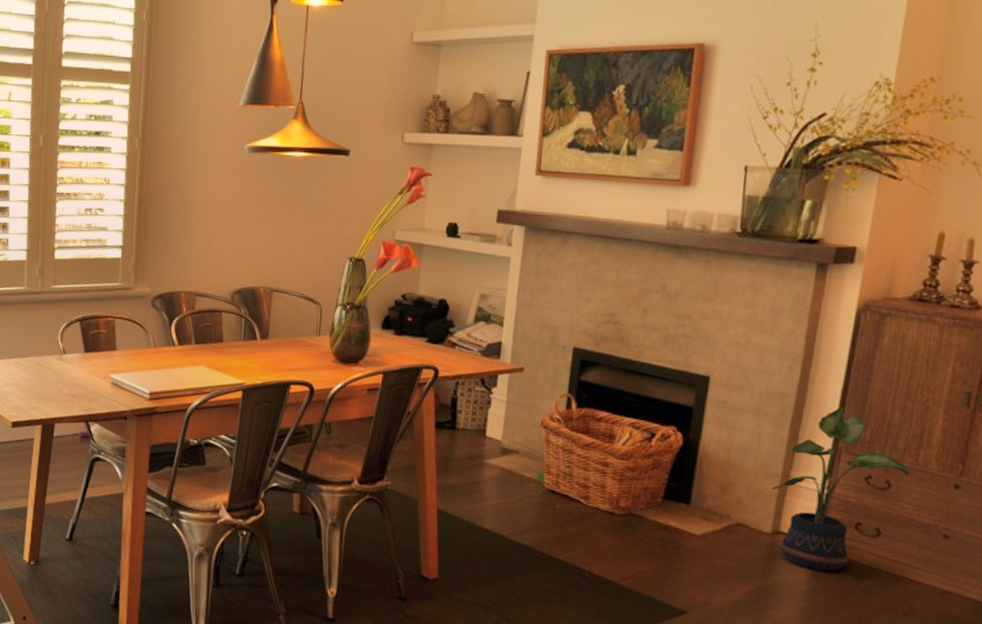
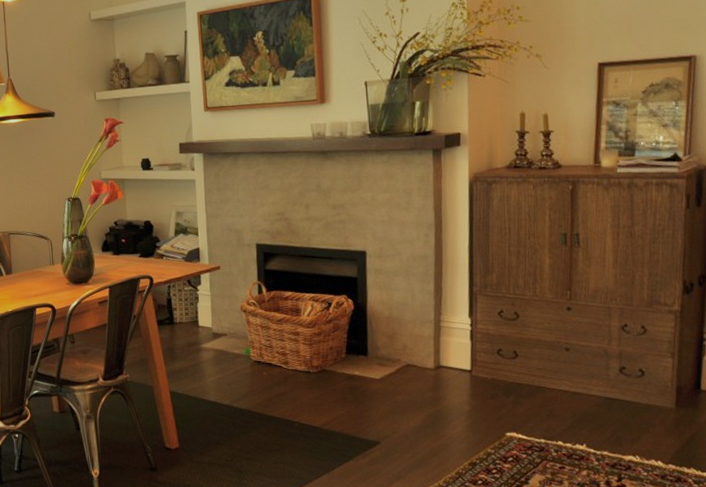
potted plant: present [771,407,911,572] -> none [428,260,532,392]

